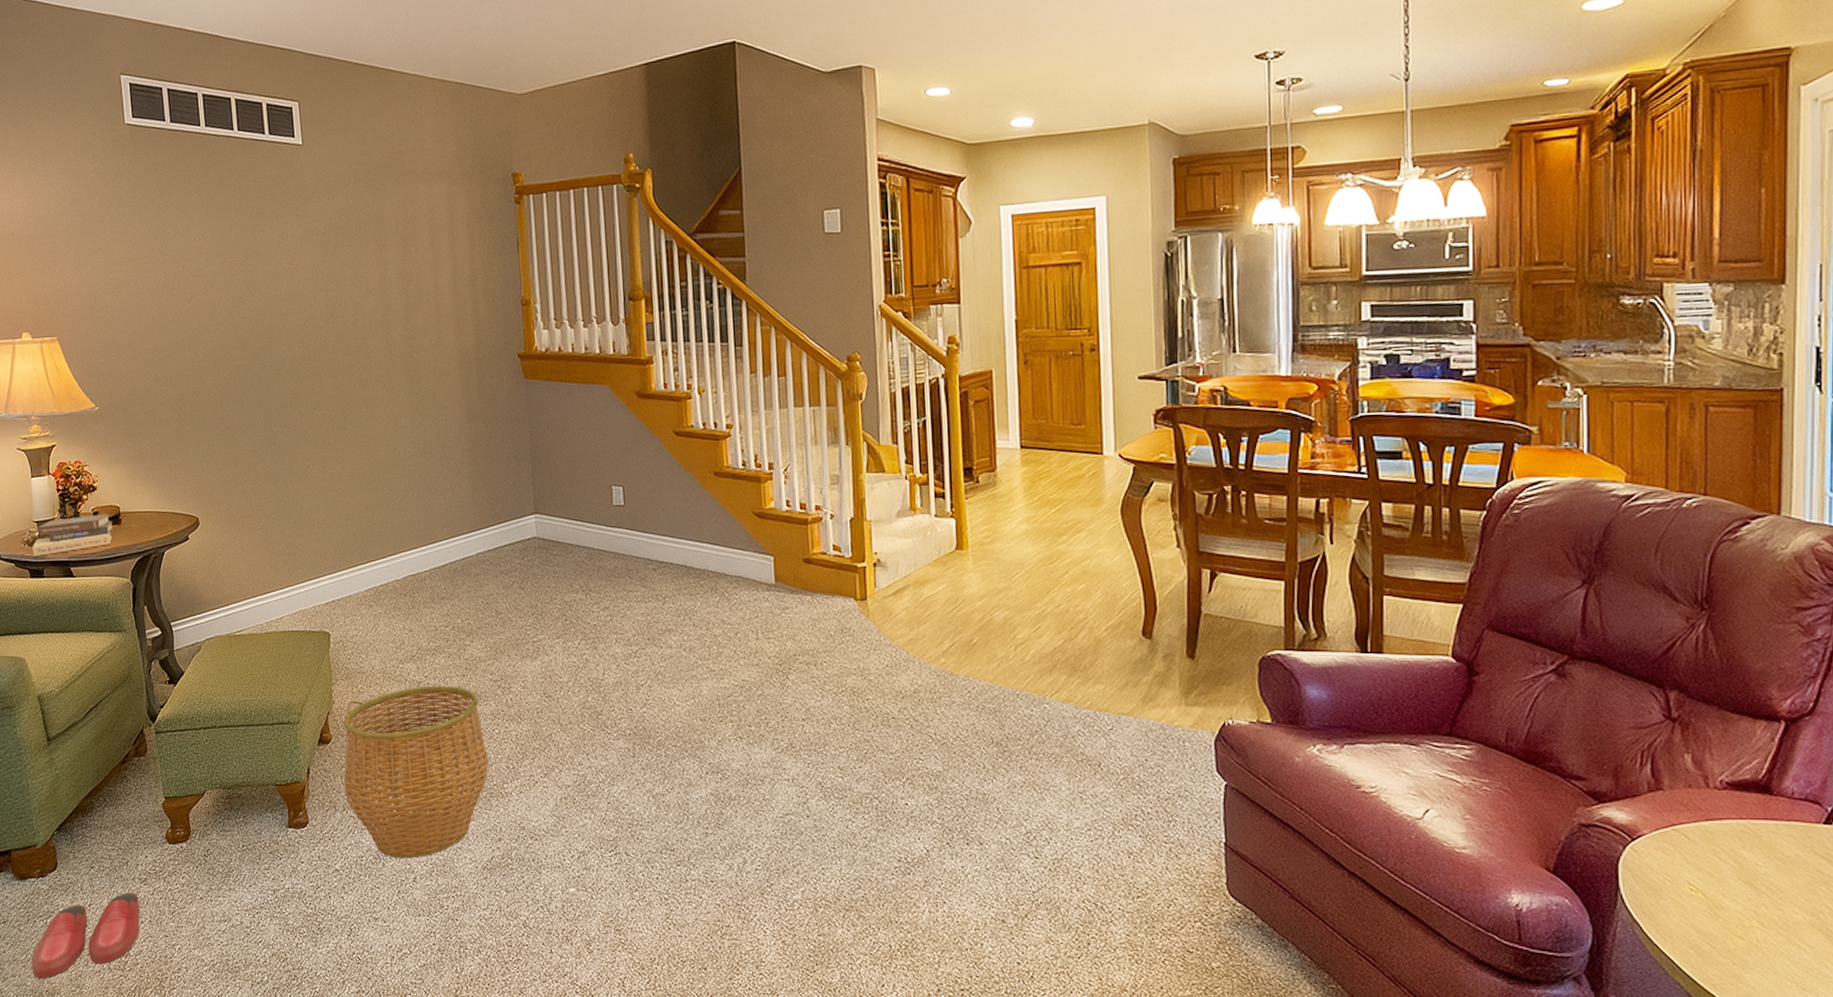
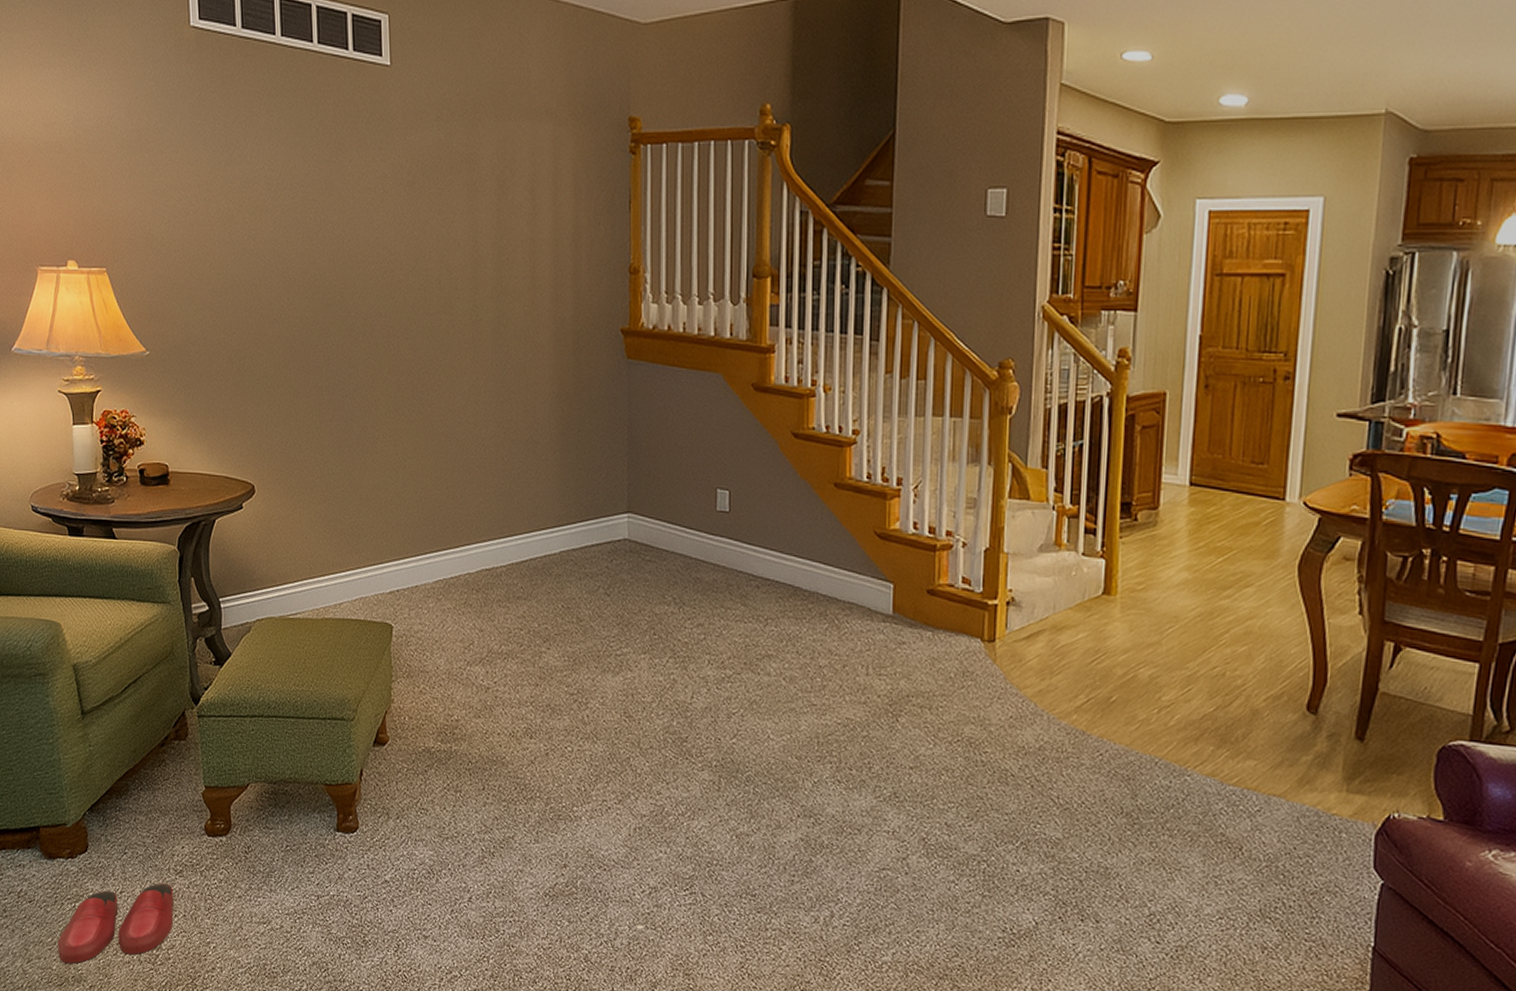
books: present [32,514,113,556] -> none [71,472,160,513]
basket: present [343,685,489,859] -> none [399,692,558,877]

